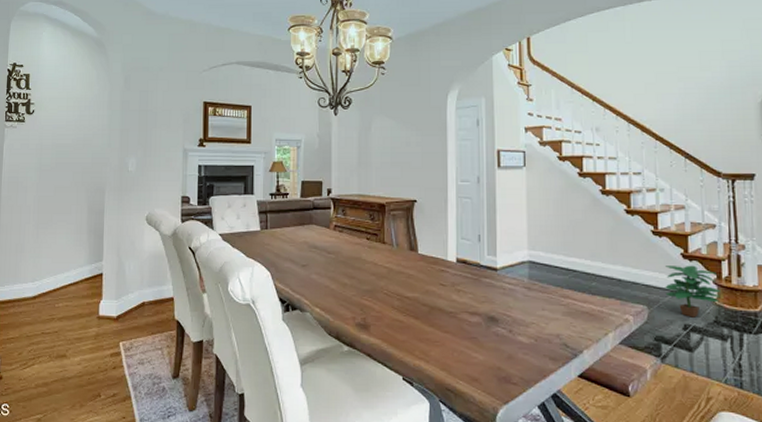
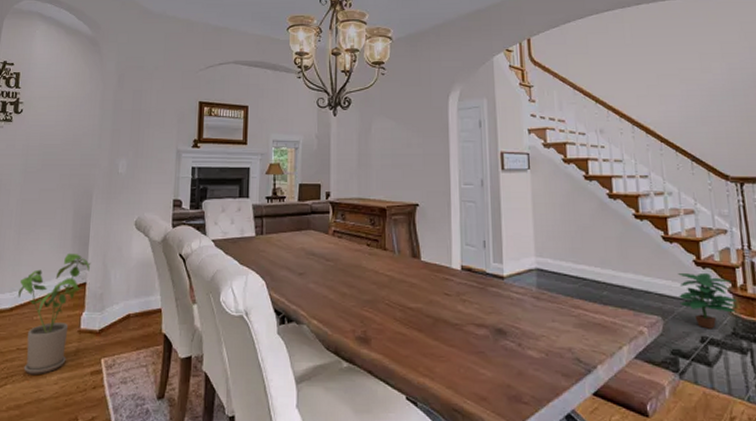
house plant: none [40,246,107,357] -> present [18,253,91,375]

